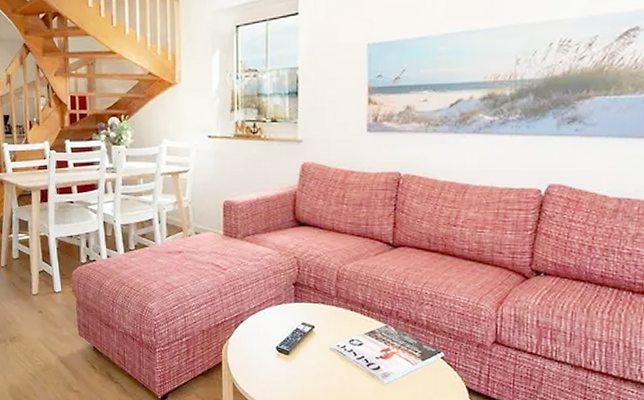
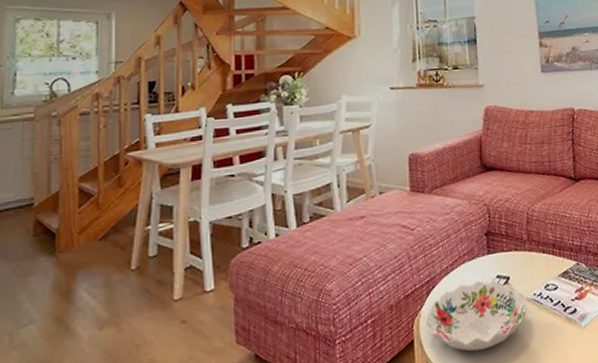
decorative bowl: none [234,324,330,383] -> present [426,281,528,352]

